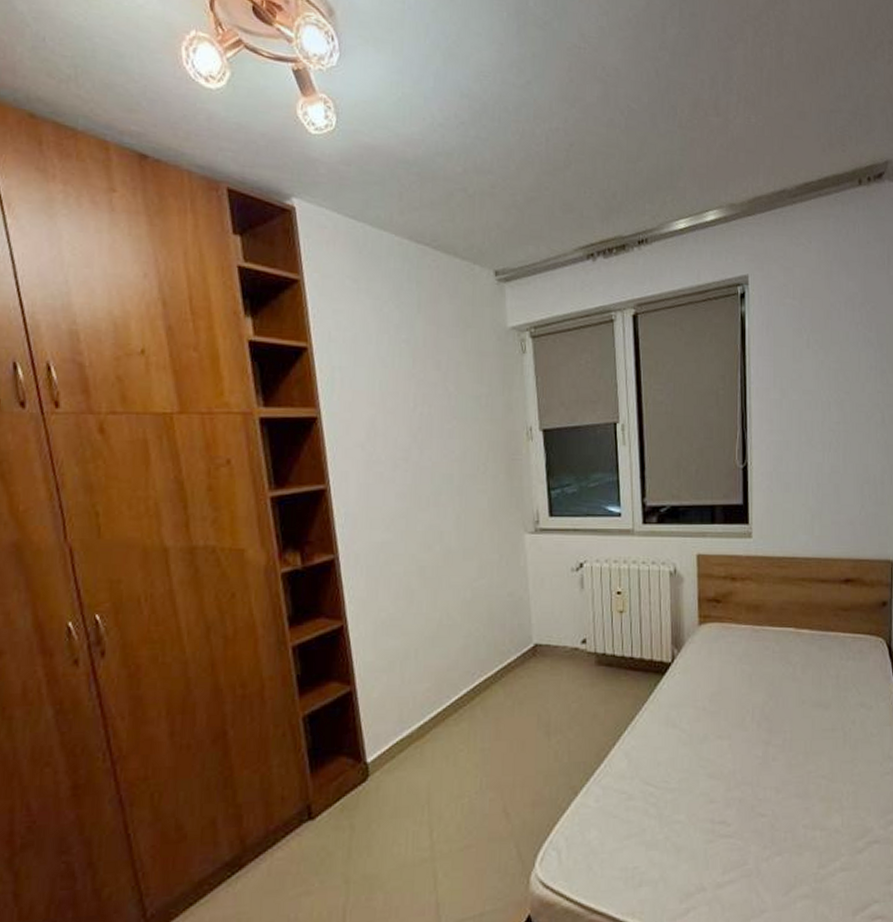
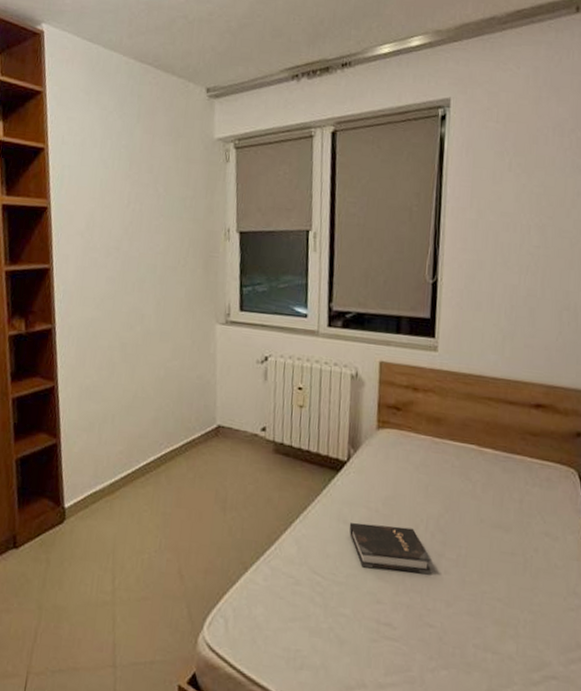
hardback book: none [678,721,760,769] -> present [349,522,432,575]

